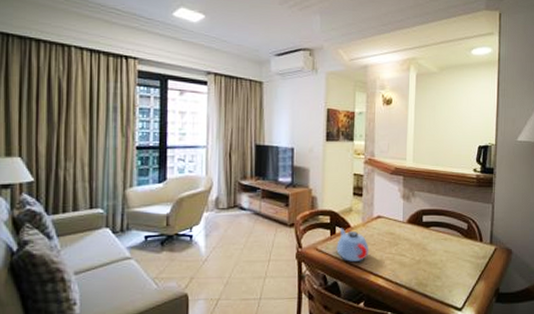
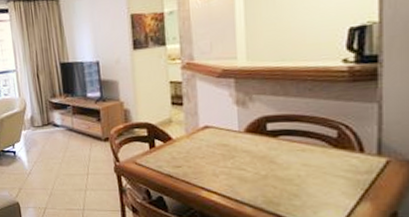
teapot: present [336,228,369,262] -> none [157,140,198,176]

